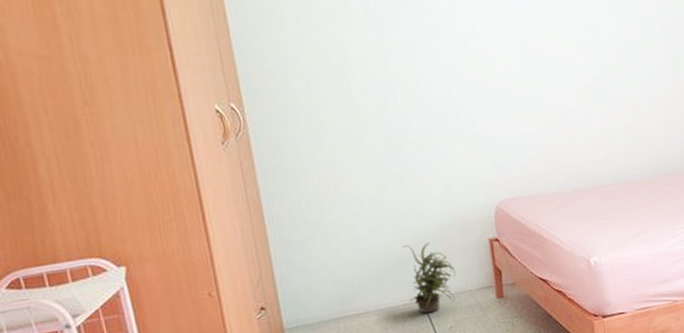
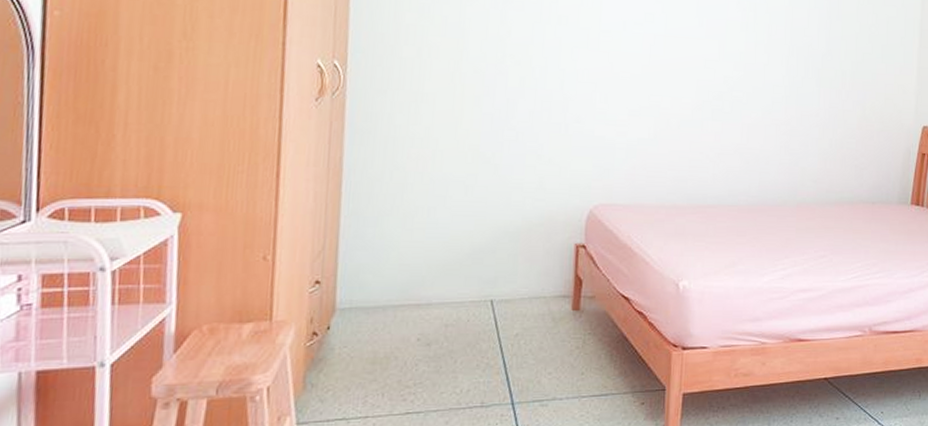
potted plant: present [403,243,456,313] -> none [478,236,534,315]

